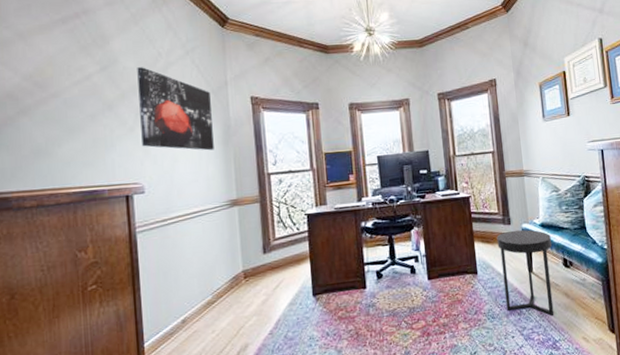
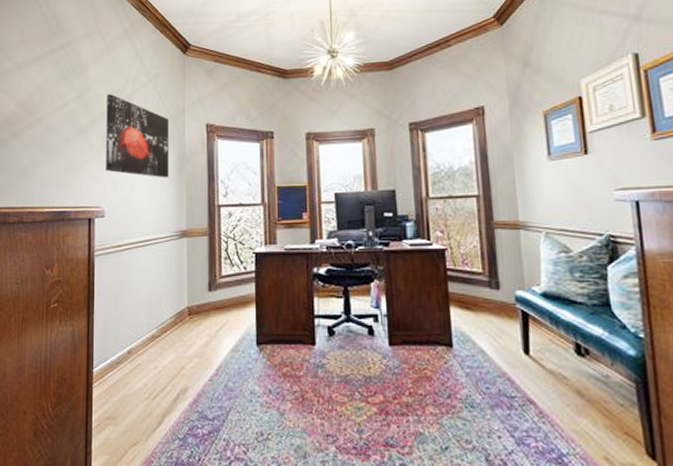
side table: present [496,229,554,316] -> none [480,297,561,418]

